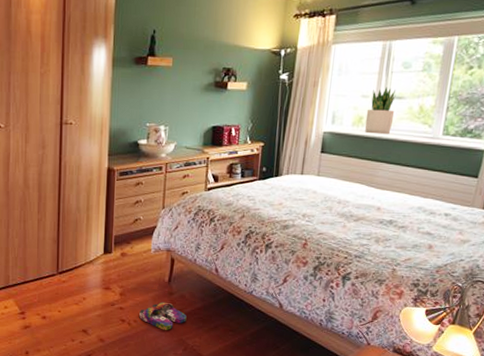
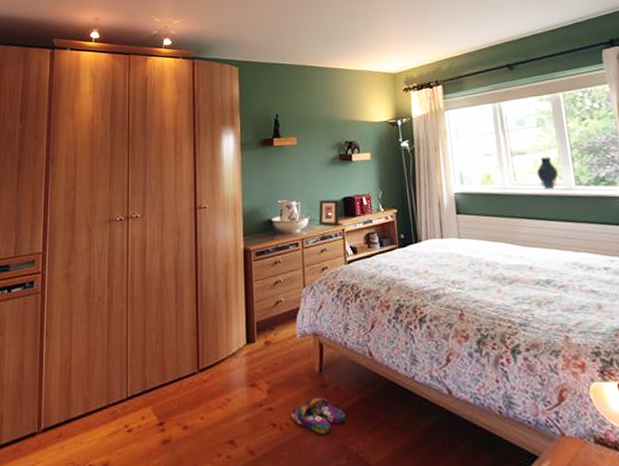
picture frame: none [184,127,208,154] -> present [318,200,340,226]
planter: present [365,87,396,135] -> none [492,144,522,191]
vase: none [408,104,430,136] -> present [536,157,558,189]

